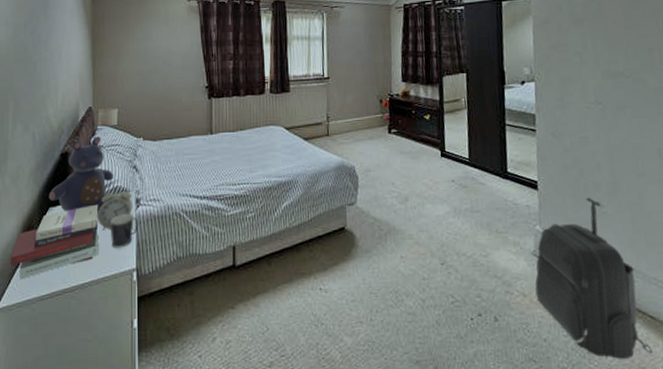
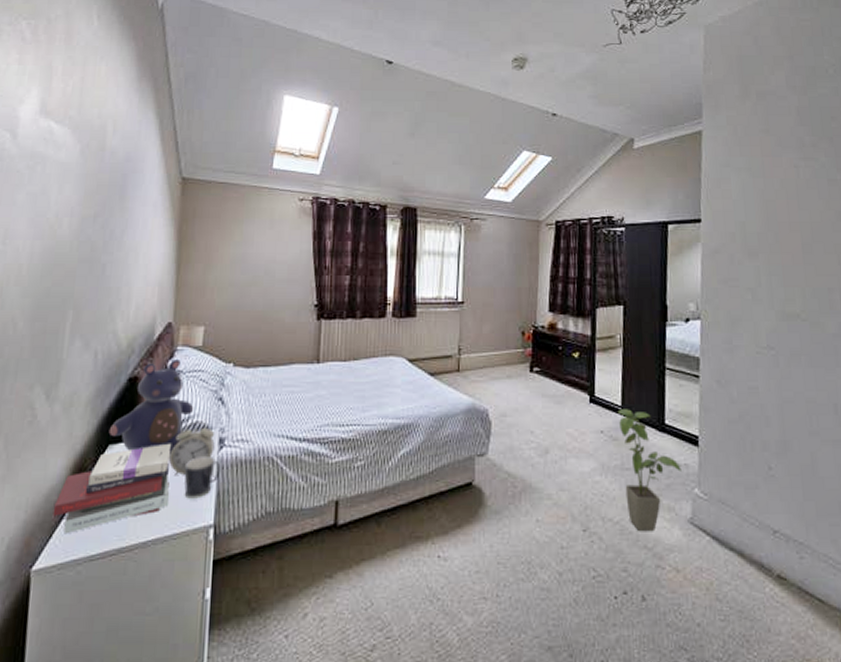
house plant: none [465,161,524,264] -> present [617,409,682,532]
rolling backpack: present [535,197,654,359] -> none [690,457,820,649]

